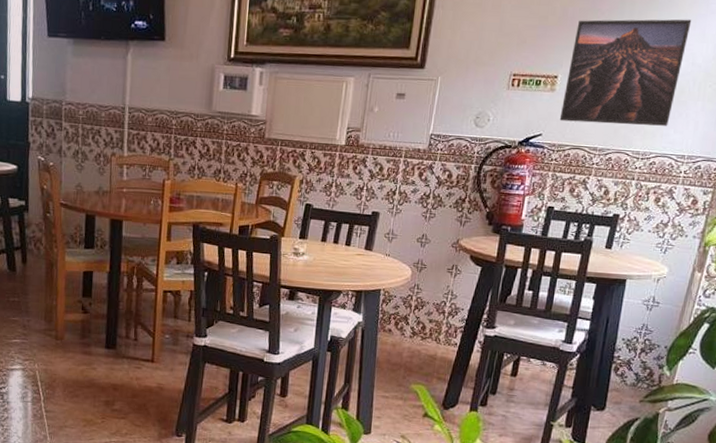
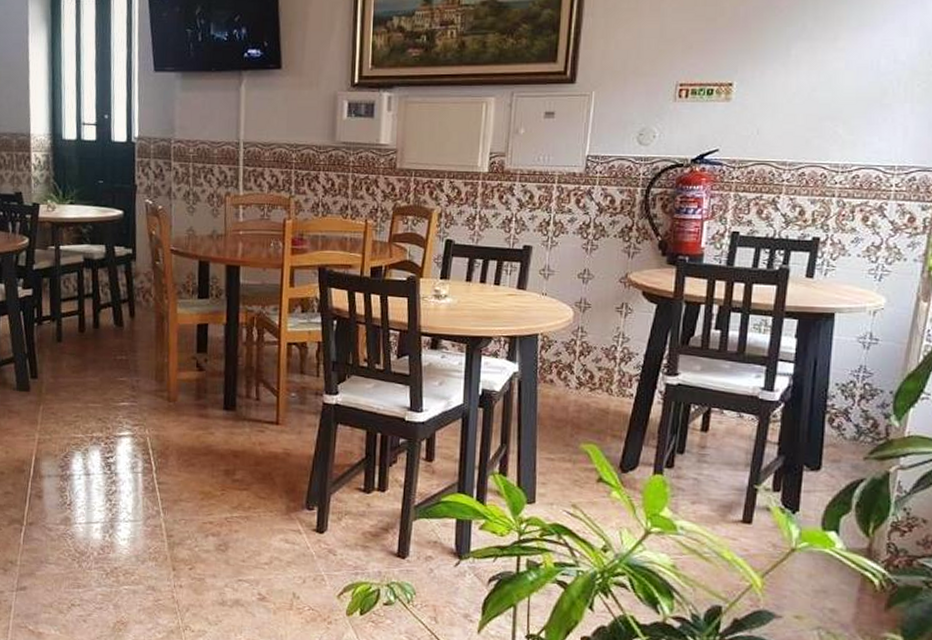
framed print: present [559,19,692,126] -> none [738,11,889,134]

